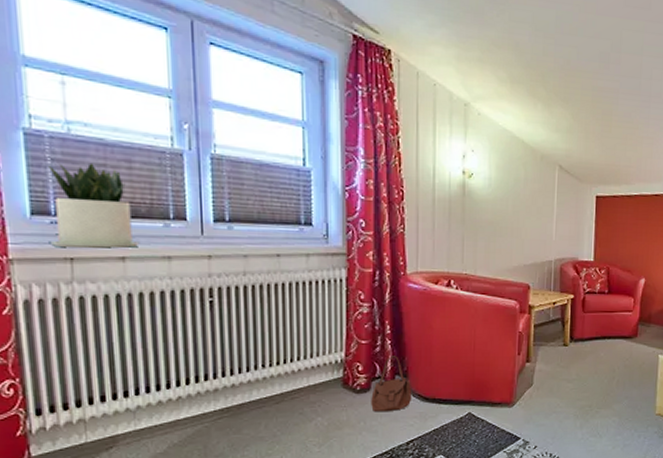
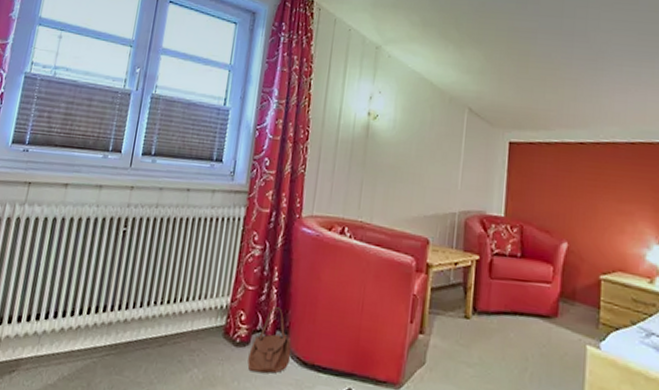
planter: present [47,162,140,250] -> none [19,100,84,176]

